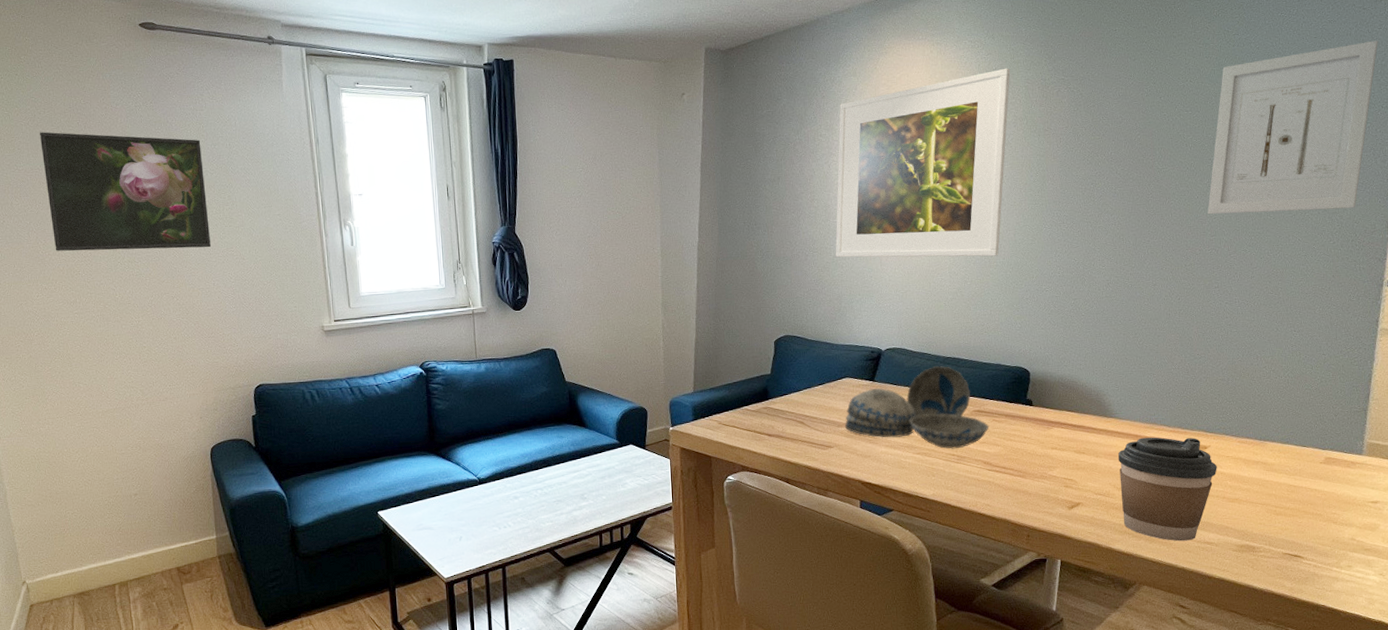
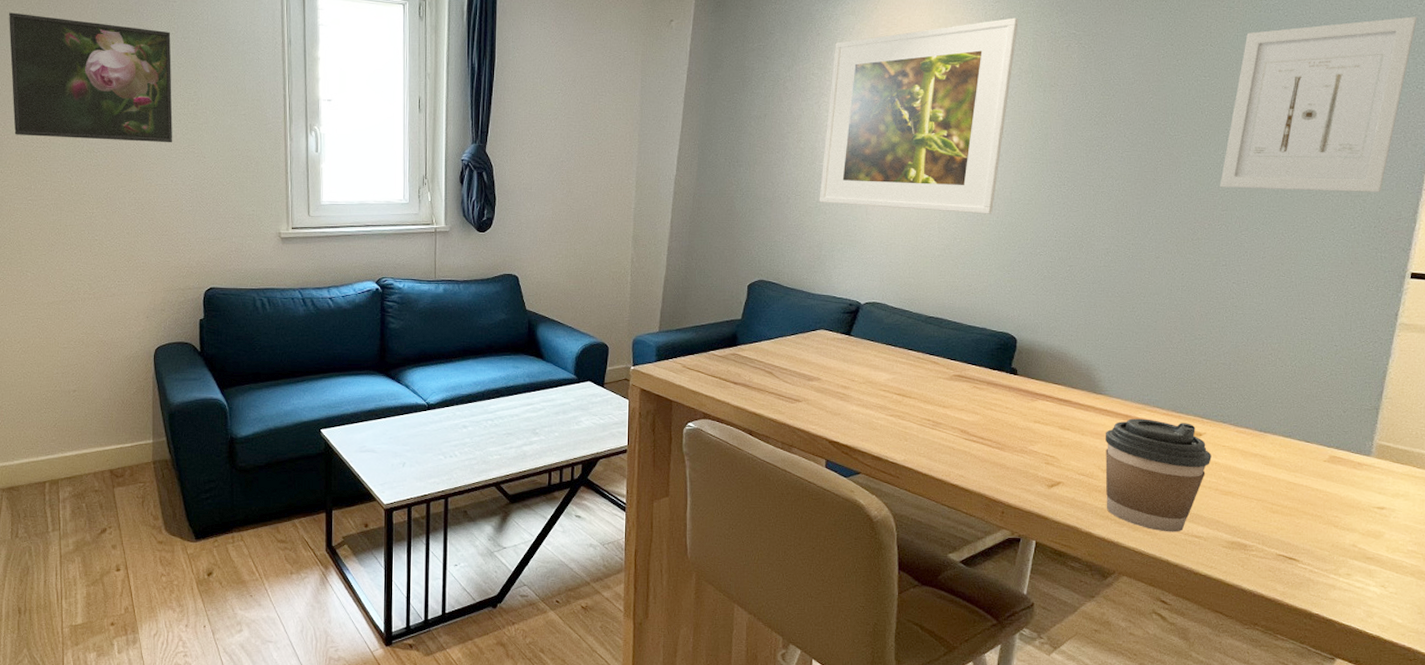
decorative bowl: present [845,366,989,449] -> none [816,325,969,414]

